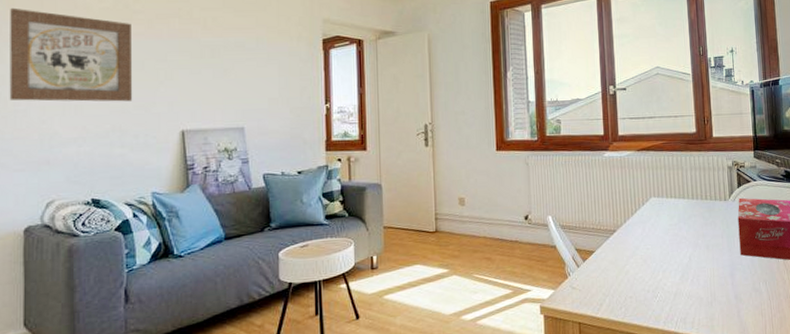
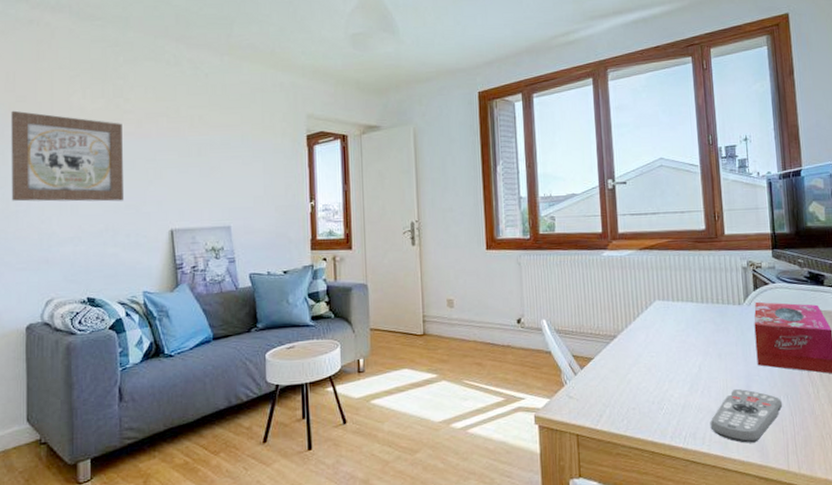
remote control: none [698,276,762,326] -> present [710,388,783,443]

